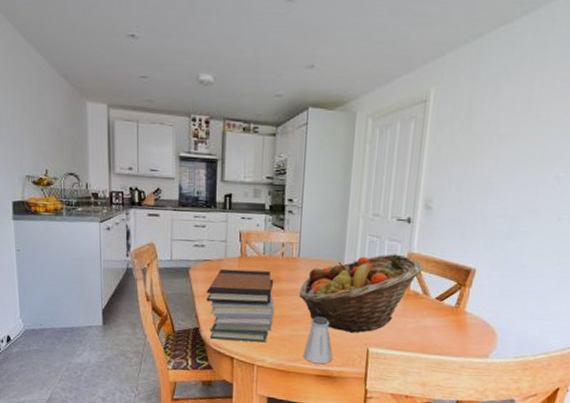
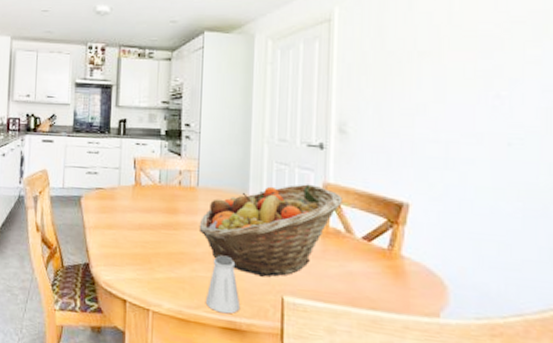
book stack: present [206,268,275,343] -> none [98,197,173,284]

